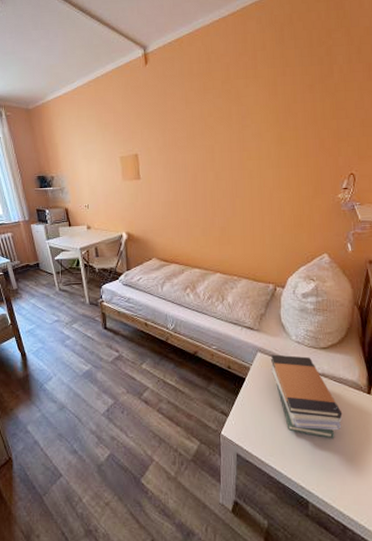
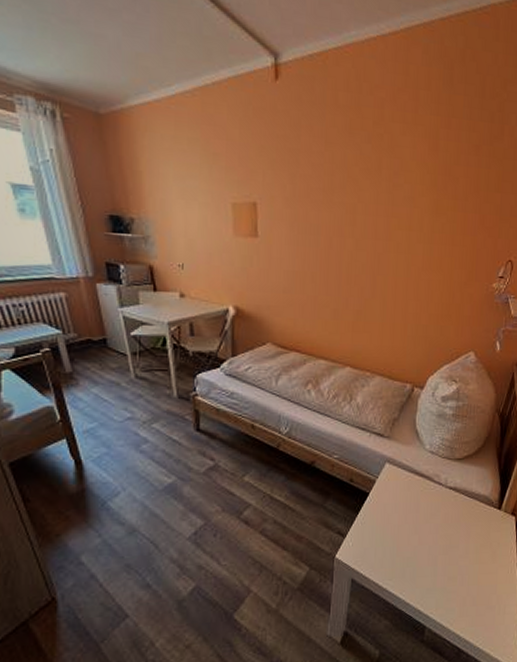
book stack: present [270,354,343,439] -> none [398,465,471,559]

